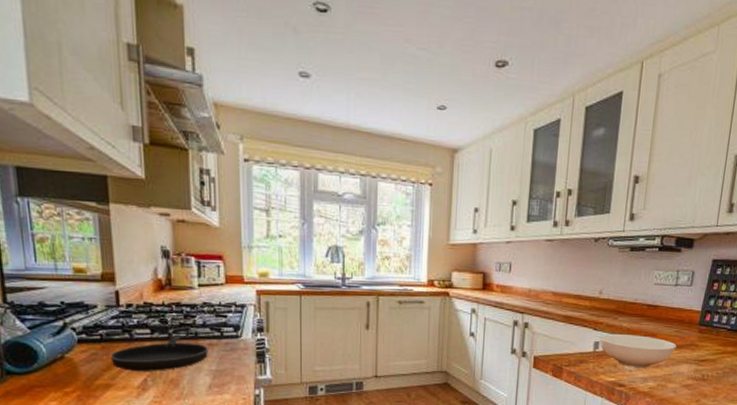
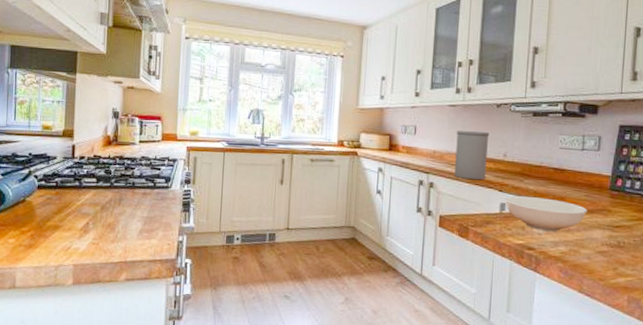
frying pan: present [110,334,208,371] -> none [62,183,142,216]
canister: none [550,266,586,319] -> present [454,130,490,180]

